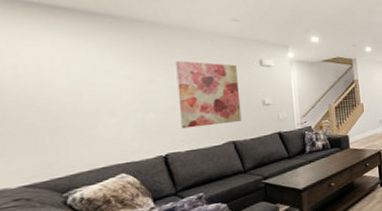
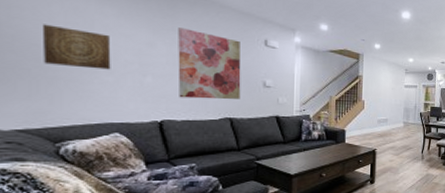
wall art: none [46,77,114,117] -> present [42,24,111,70]

